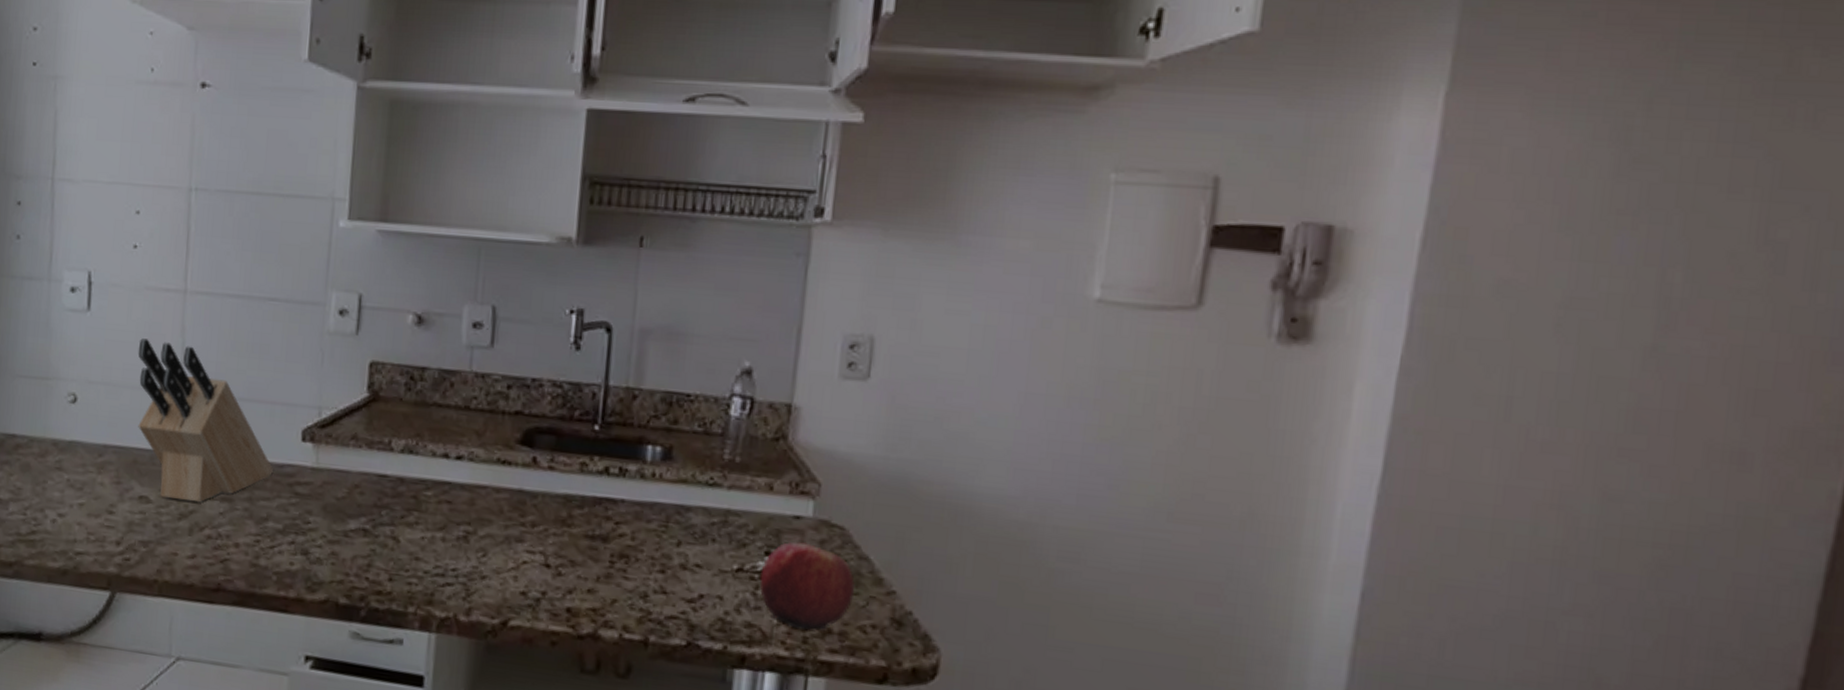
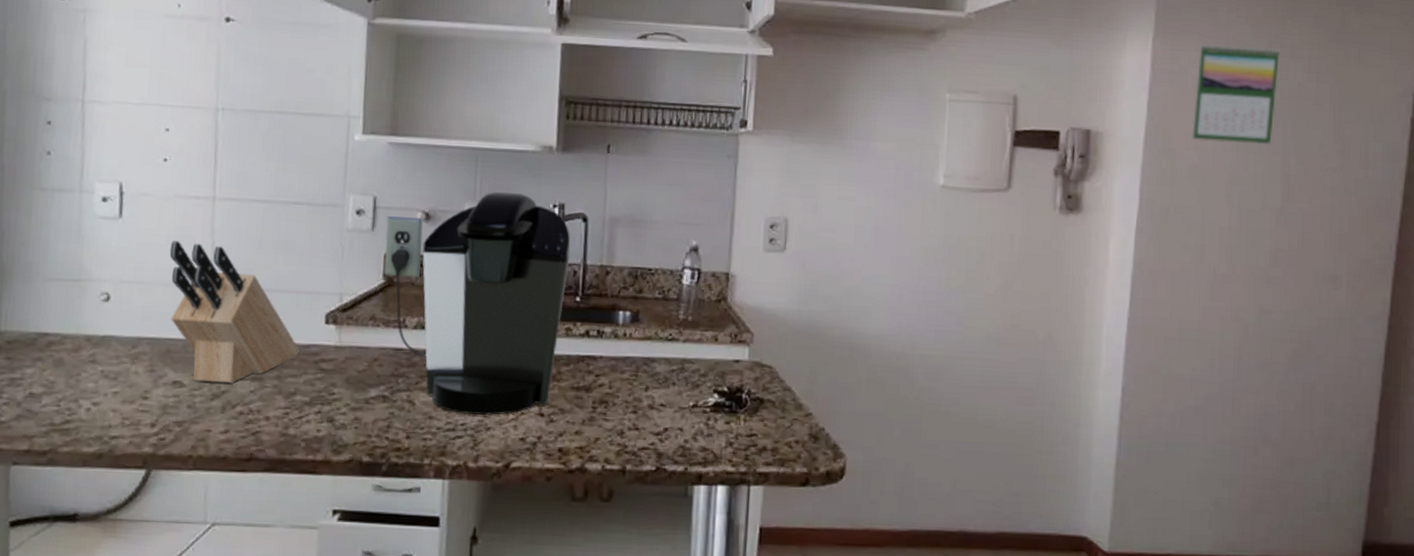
coffee maker: none [369,292,590,562] -> present [384,191,571,415]
apple: present [760,542,855,630] -> none [710,380,782,449]
calendar: none [1502,100,1667,252] -> present [1191,44,1280,145]

